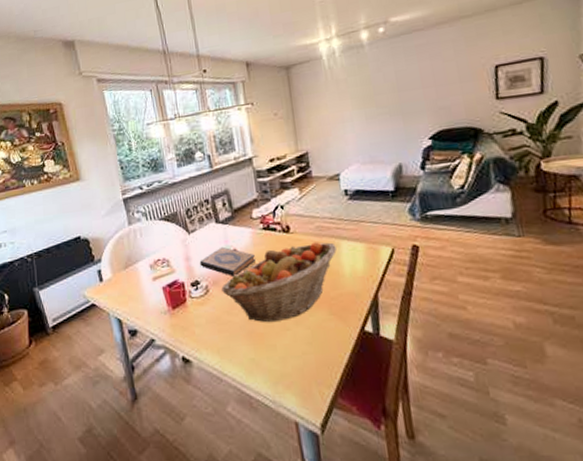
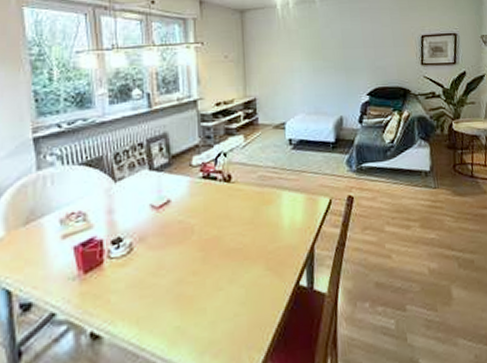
hardback book: present [199,246,255,276] -> none [125,197,191,231]
fruit basket: present [221,242,337,323] -> none [149,192,277,283]

